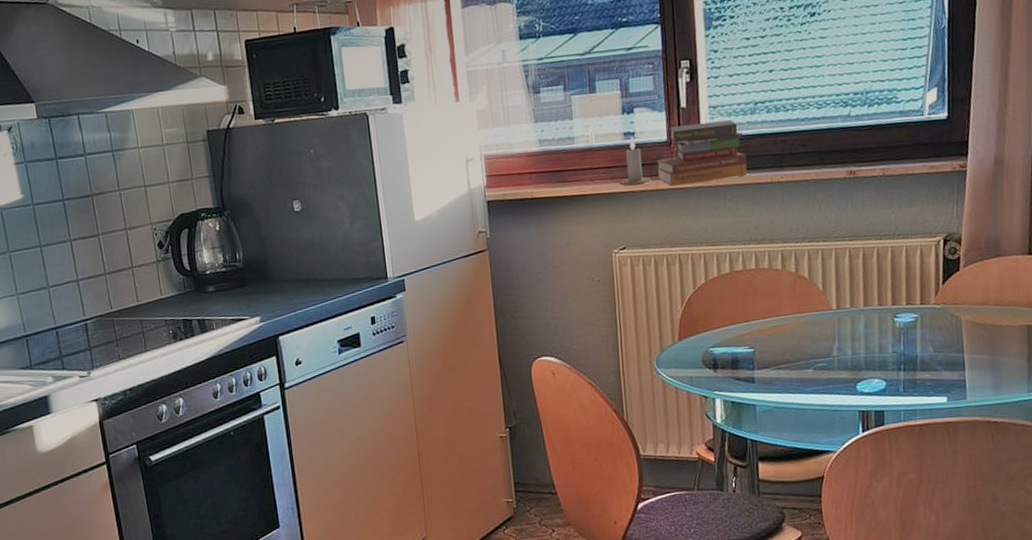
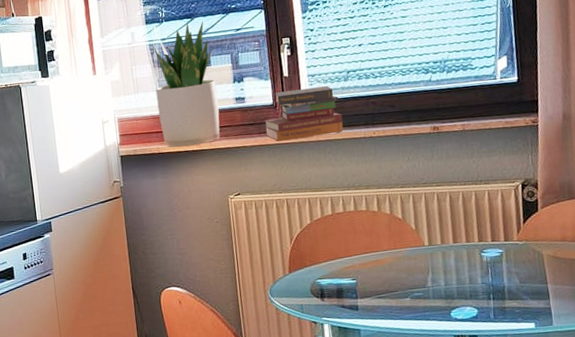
planter: none [526,38,605,192] -> present [152,22,220,148]
candle: present [619,136,652,185] -> none [233,101,261,141]

